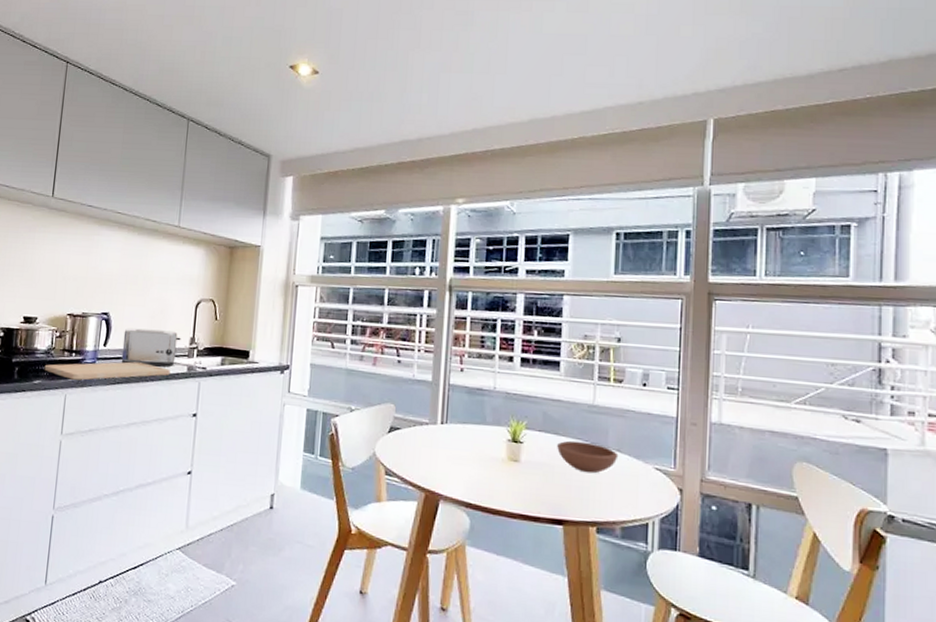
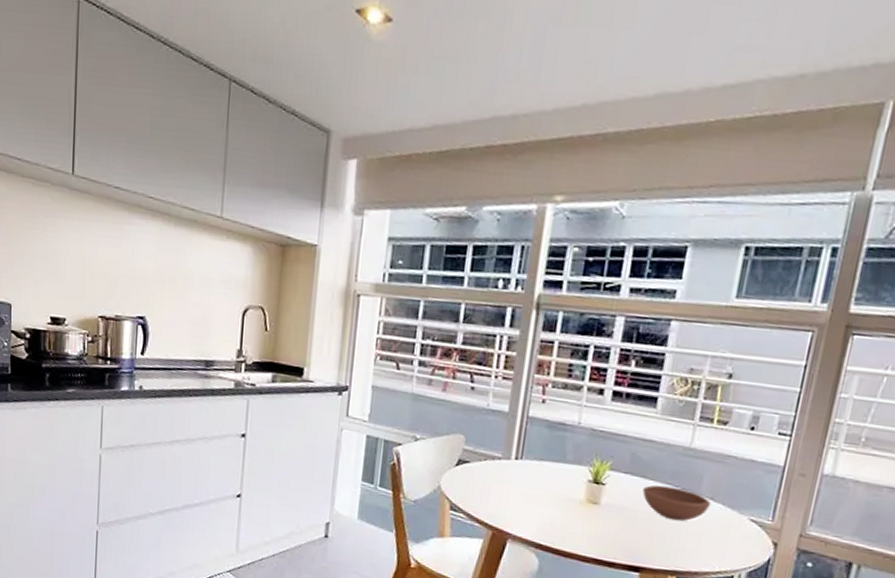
cutting board: present [44,361,171,381] -> none [77,371,216,392]
toaster: present [120,328,181,367] -> none [160,335,227,382]

